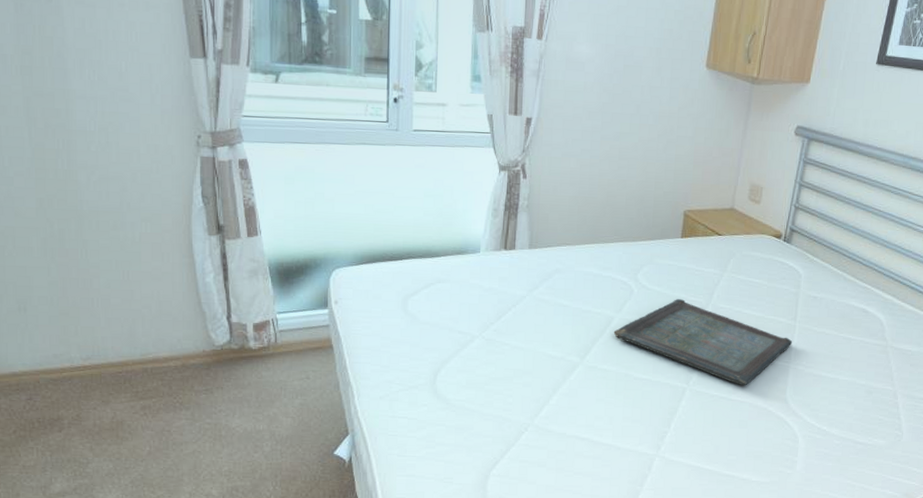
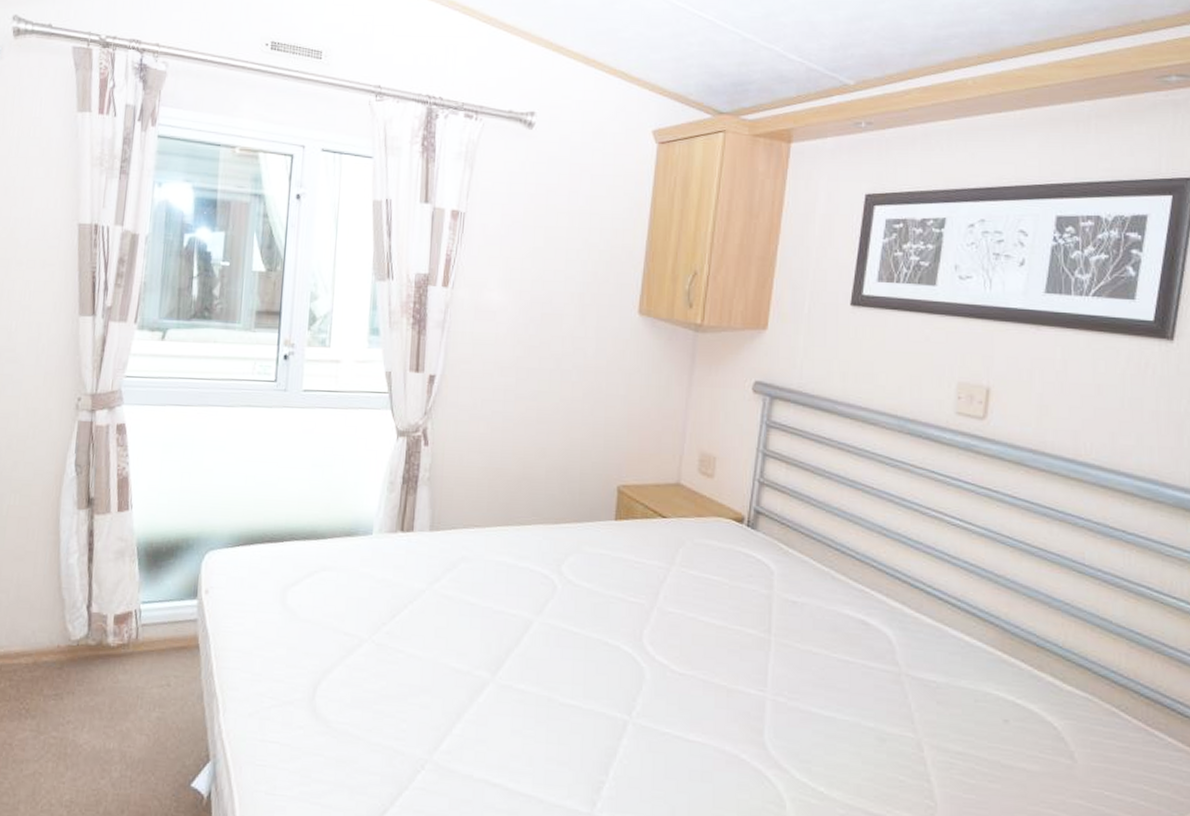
serving tray: present [613,299,793,386] -> none [532,599,768,722]

